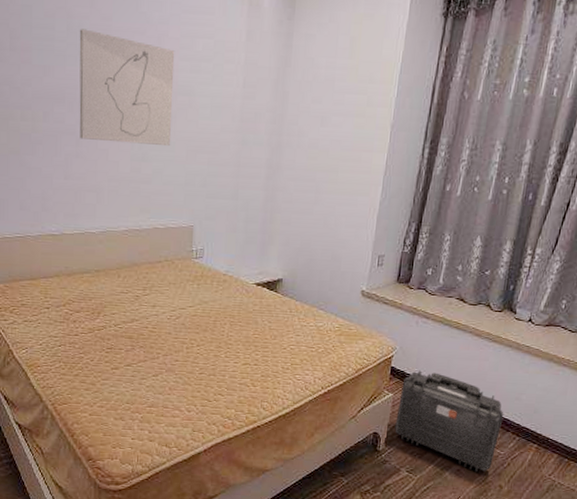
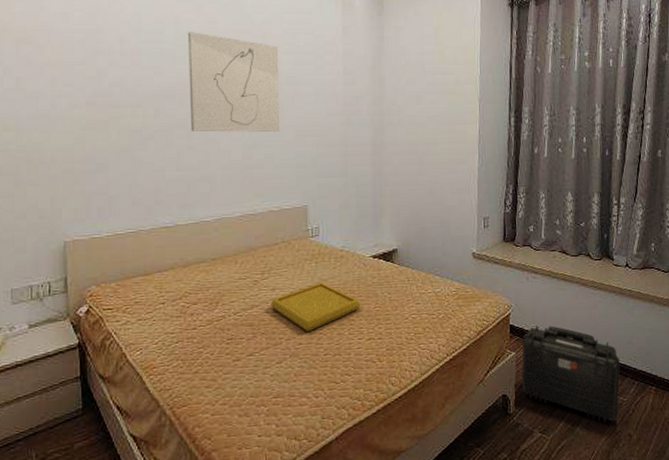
serving tray: none [150,304,240,351] -> present [270,282,361,332]

